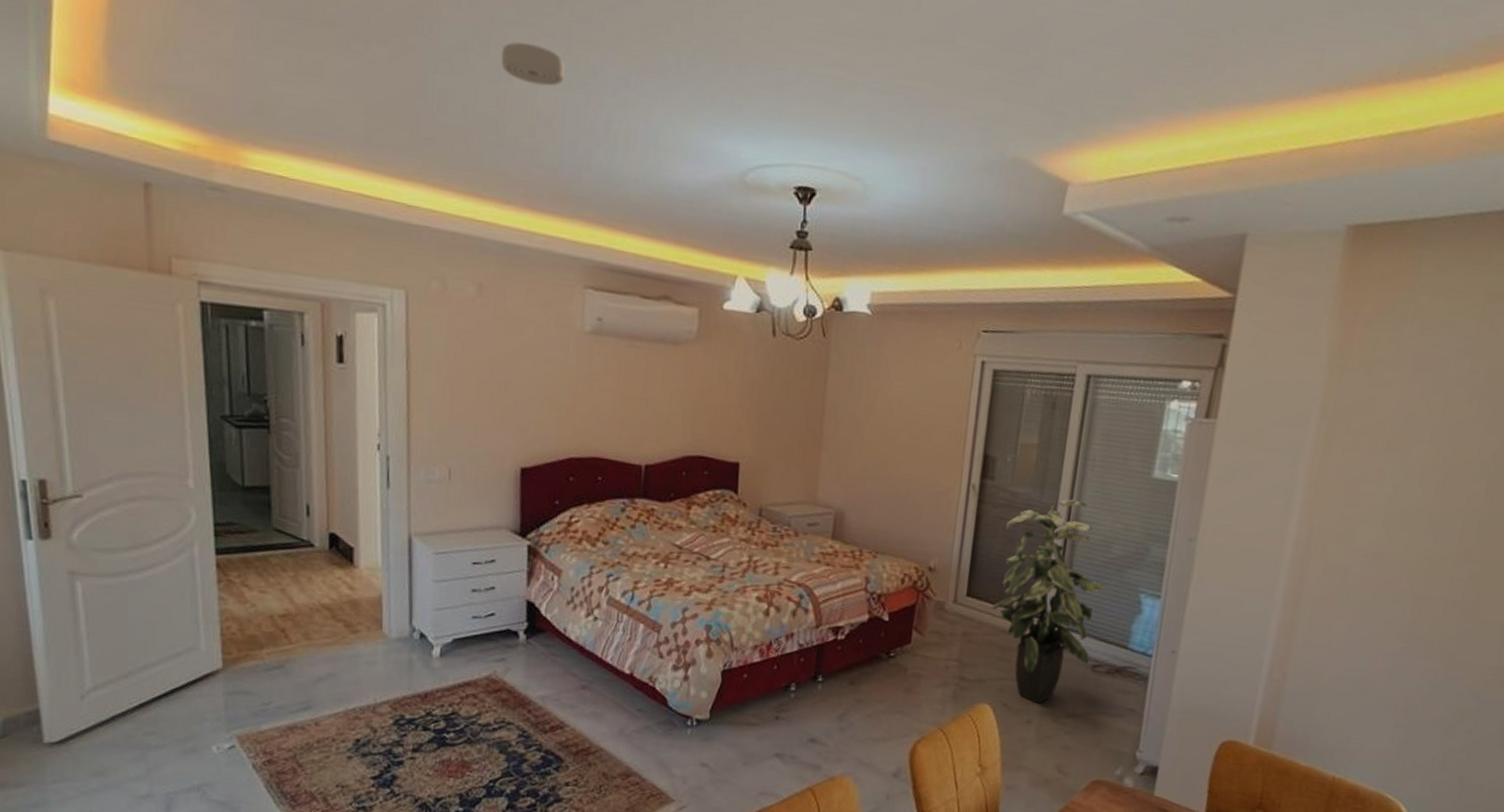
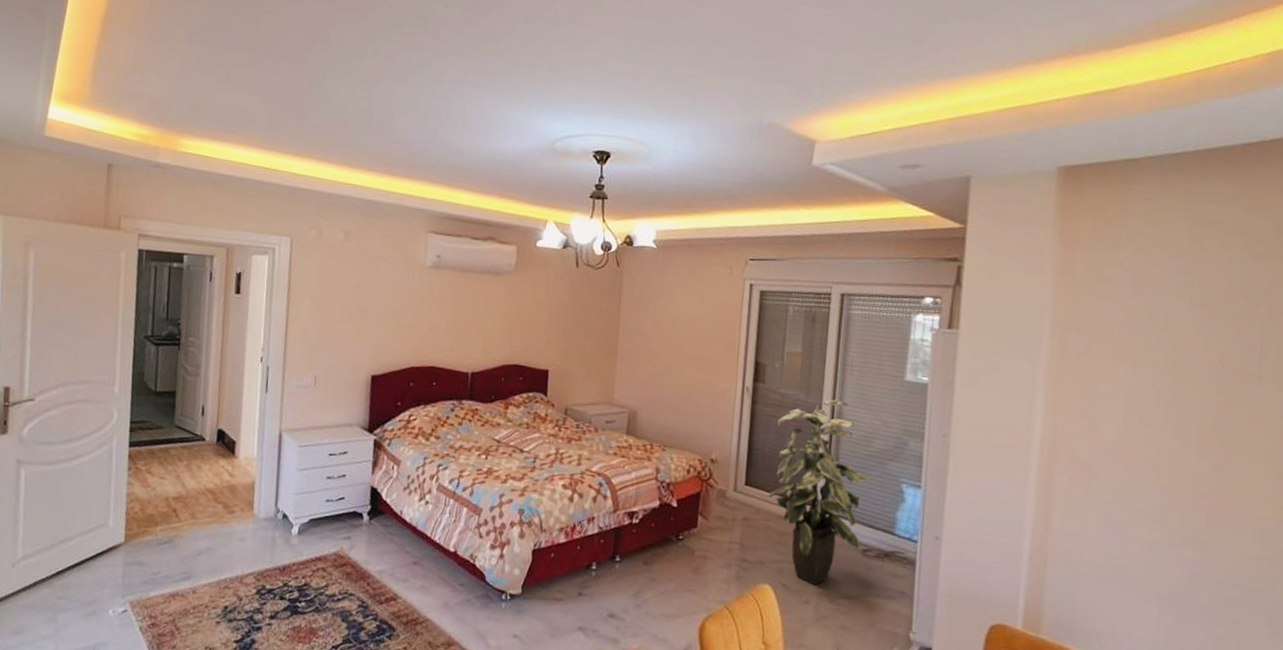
smoke detector: present [501,42,565,86] -> none [372,55,419,85]

